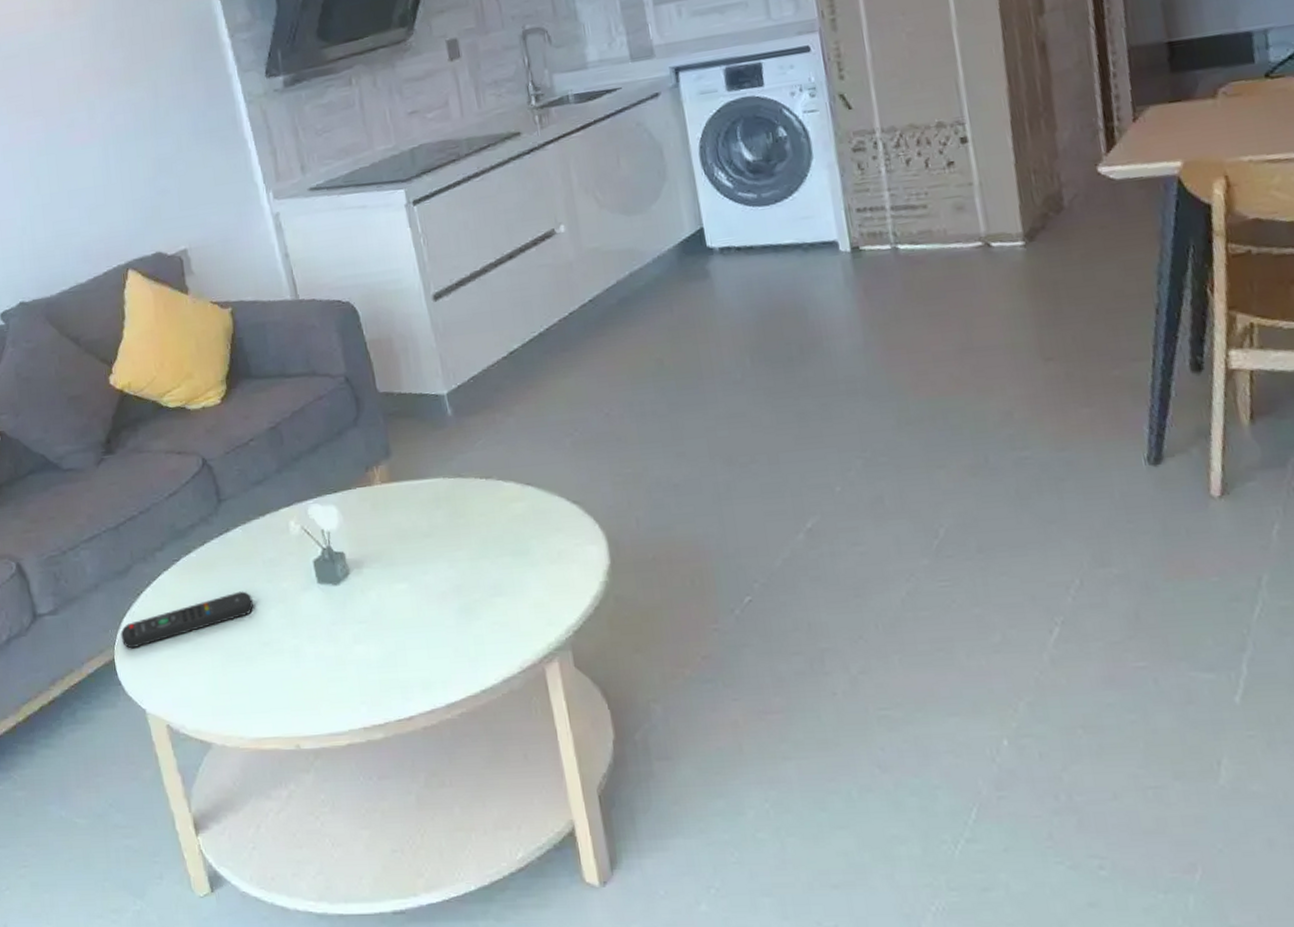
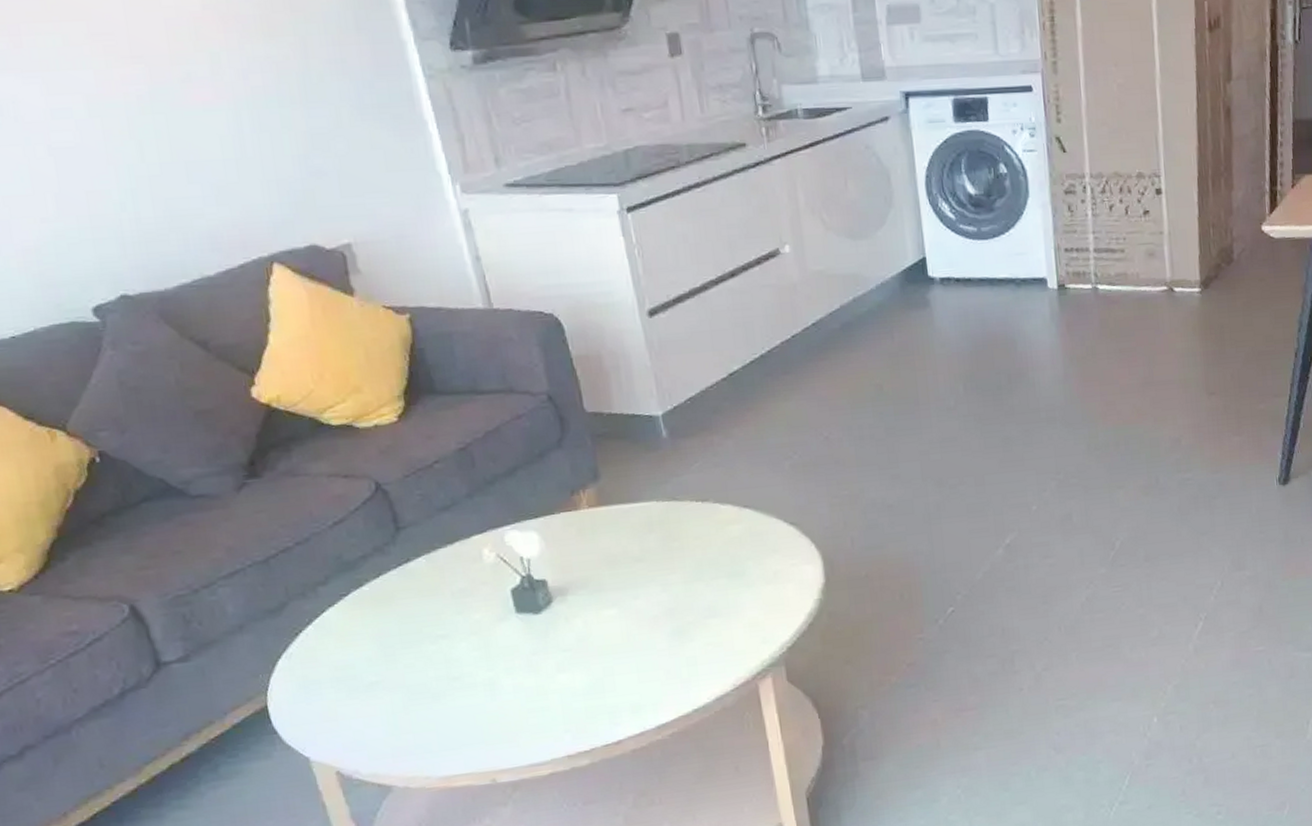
remote control: present [120,591,253,649] -> none [274,625,441,694]

